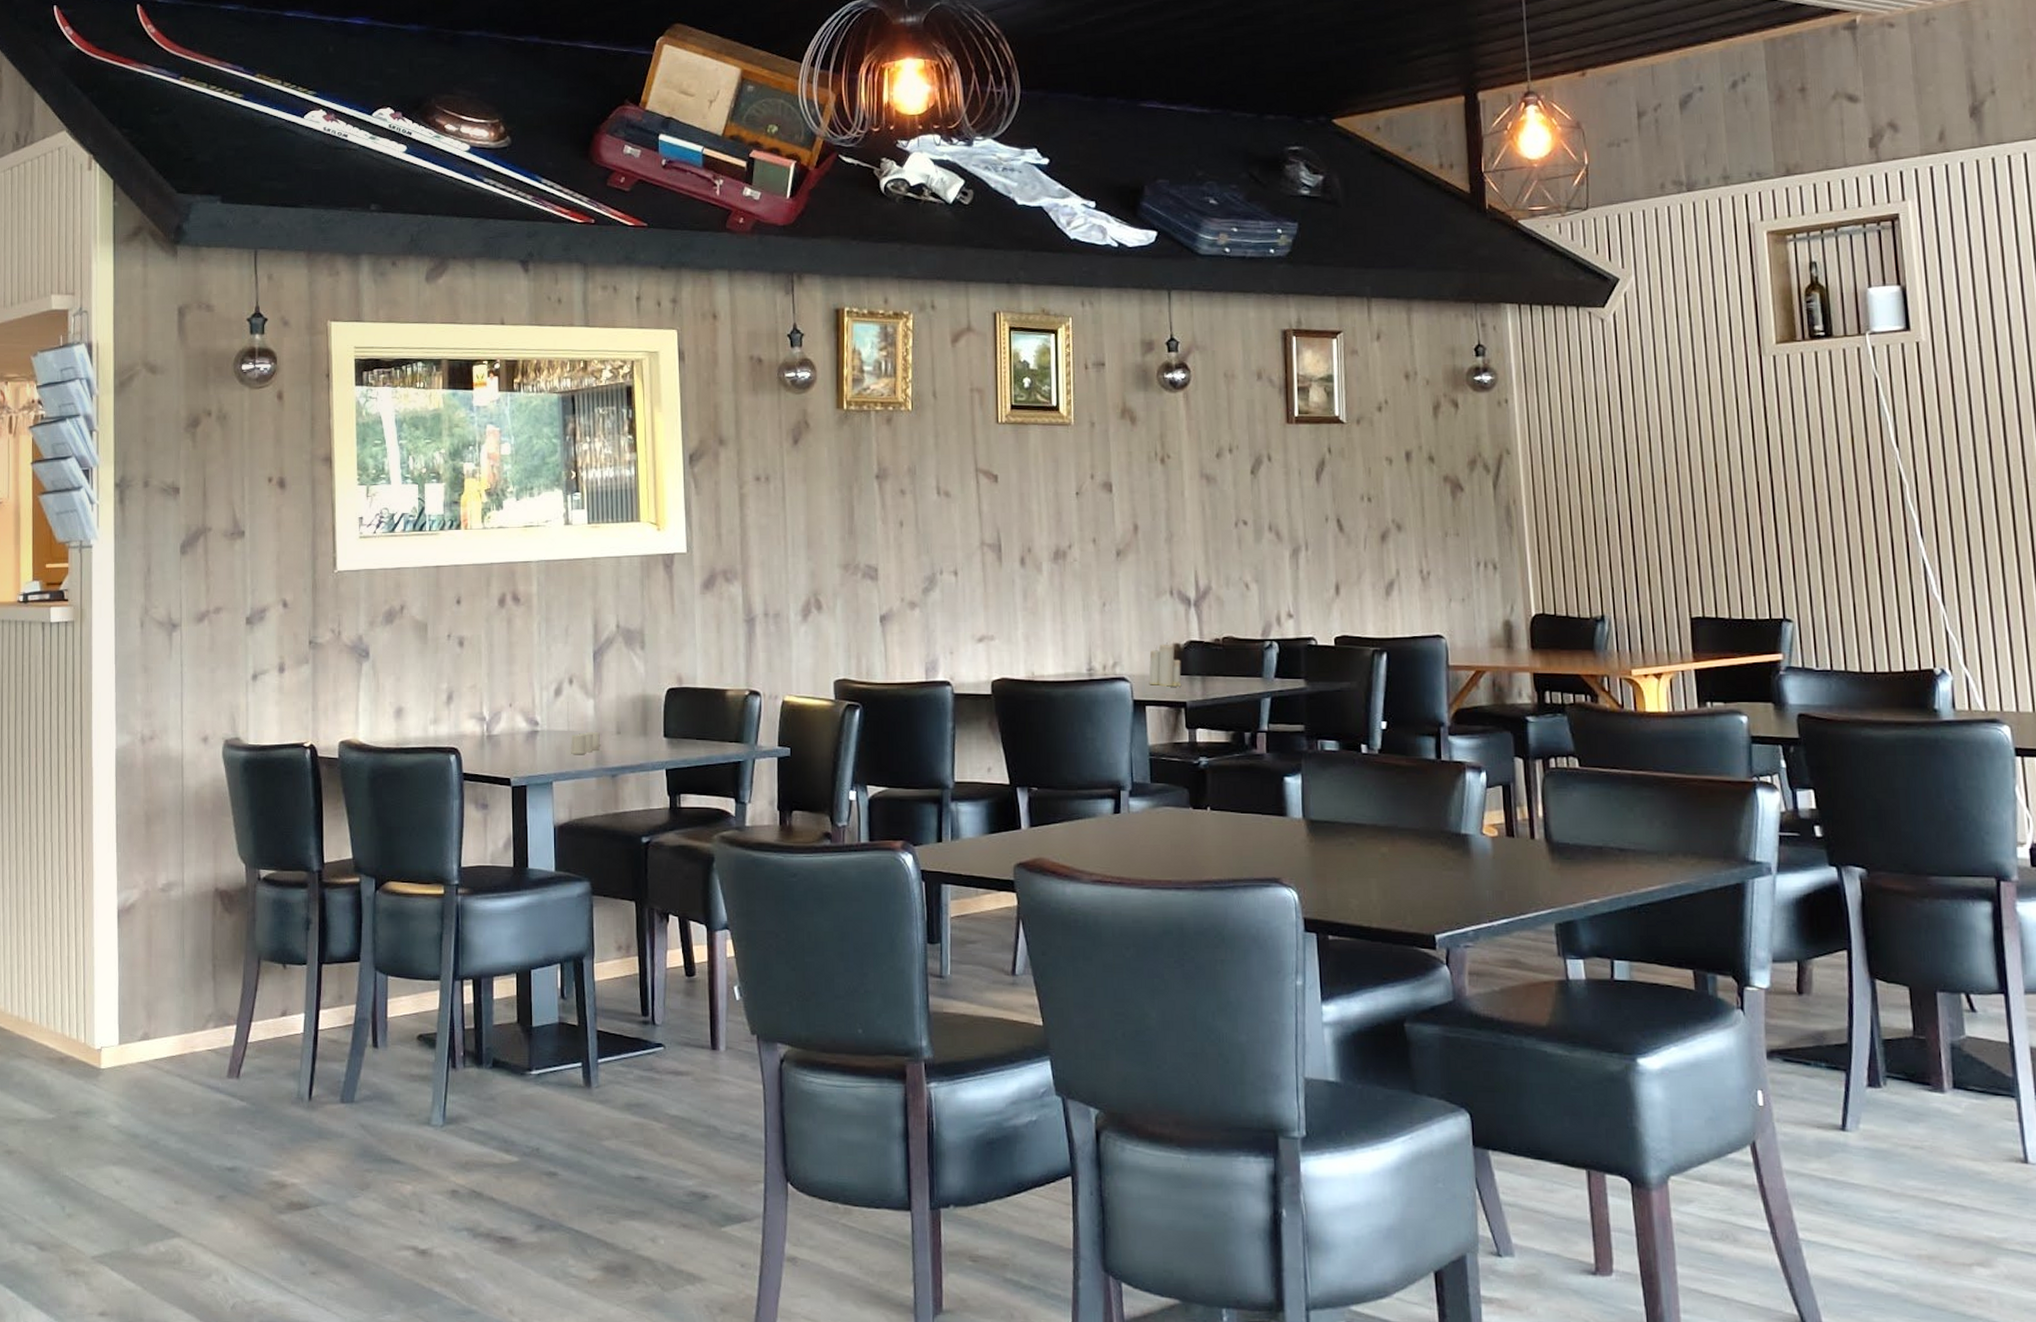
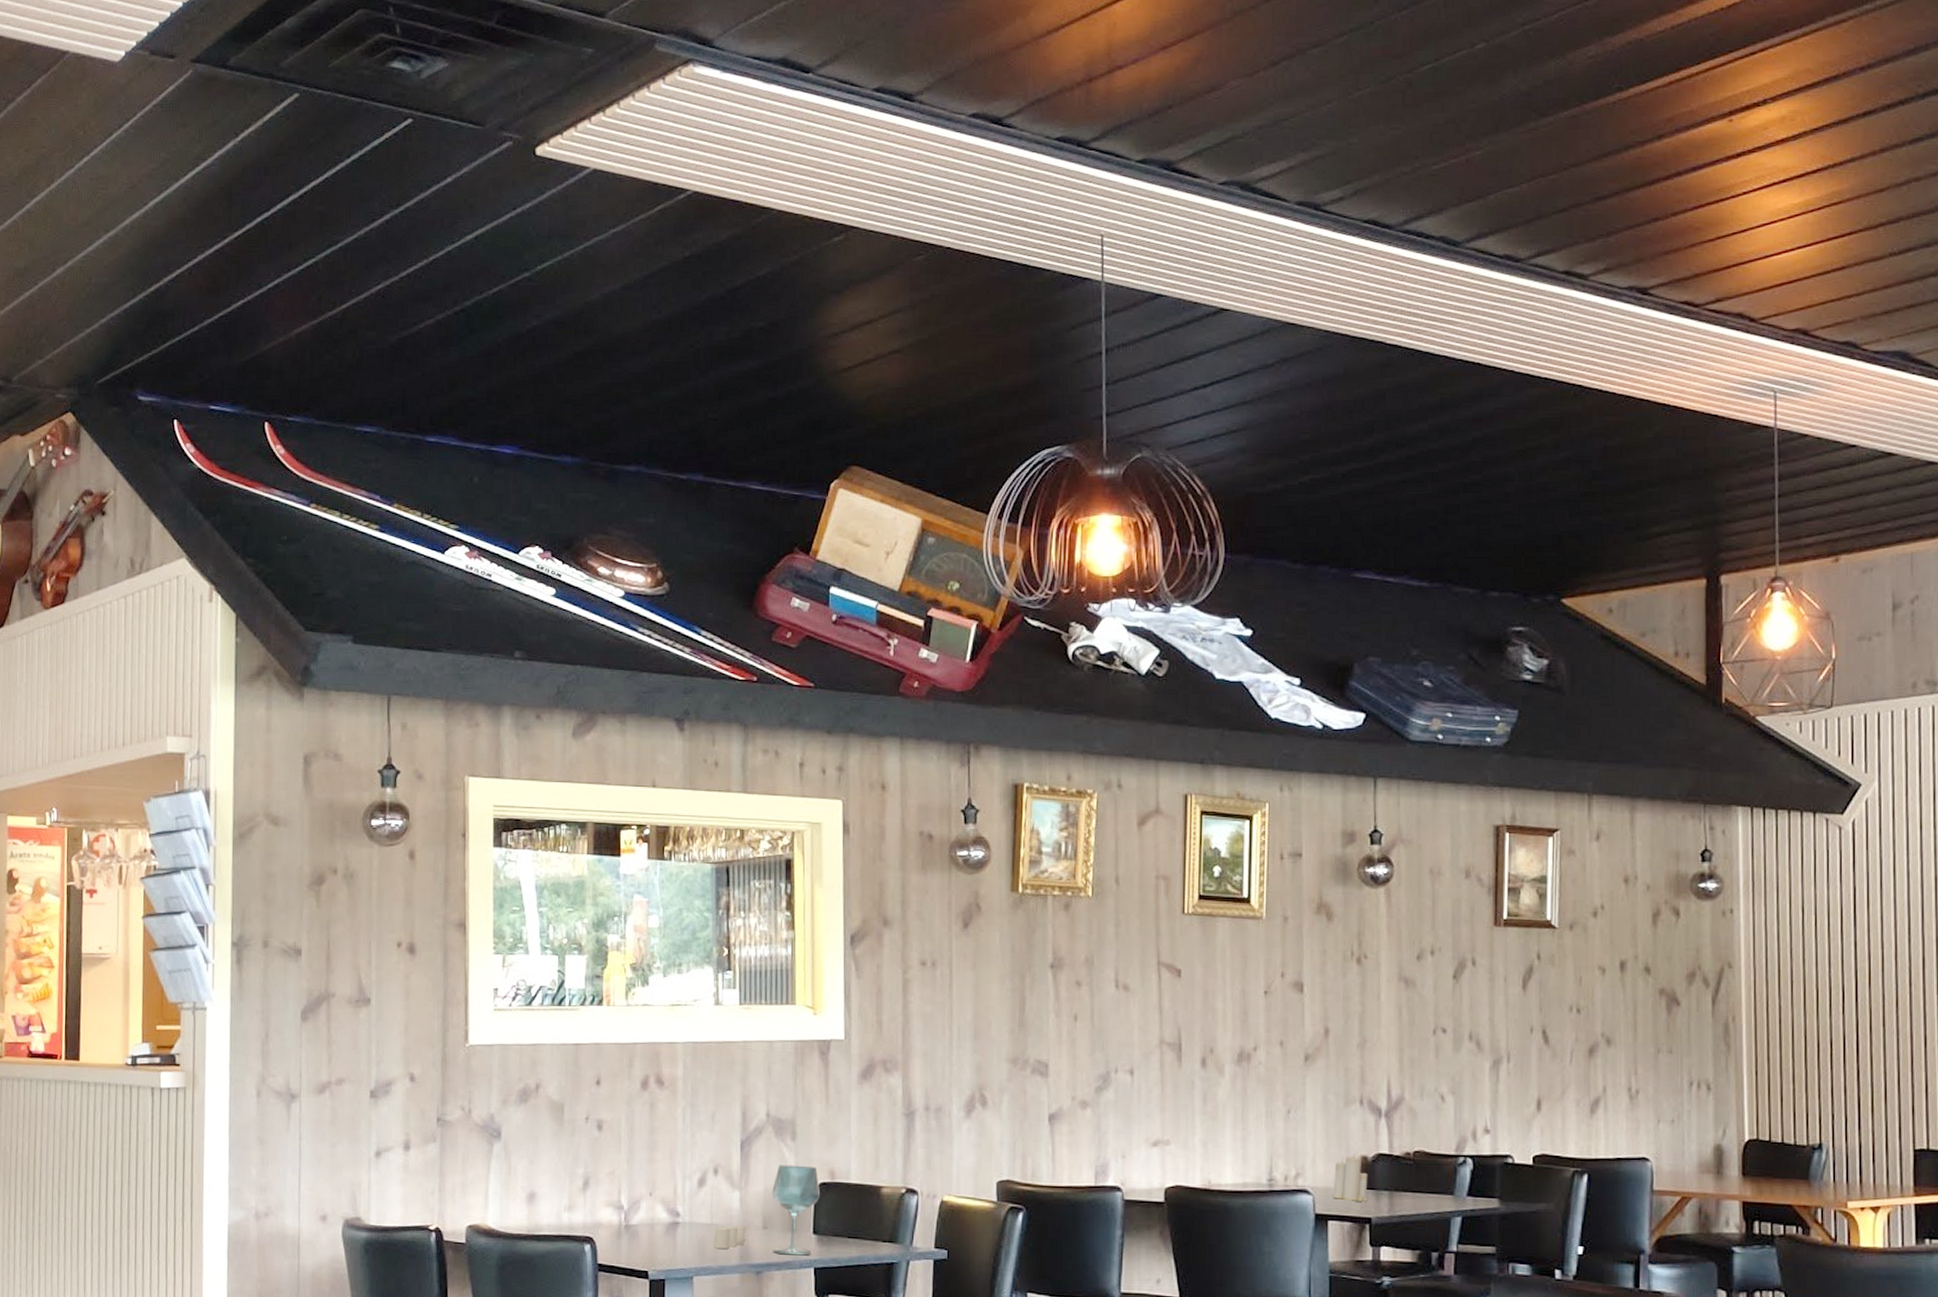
wine glass: none [623,673,670,758] -> present [771,1165,821,1256]

